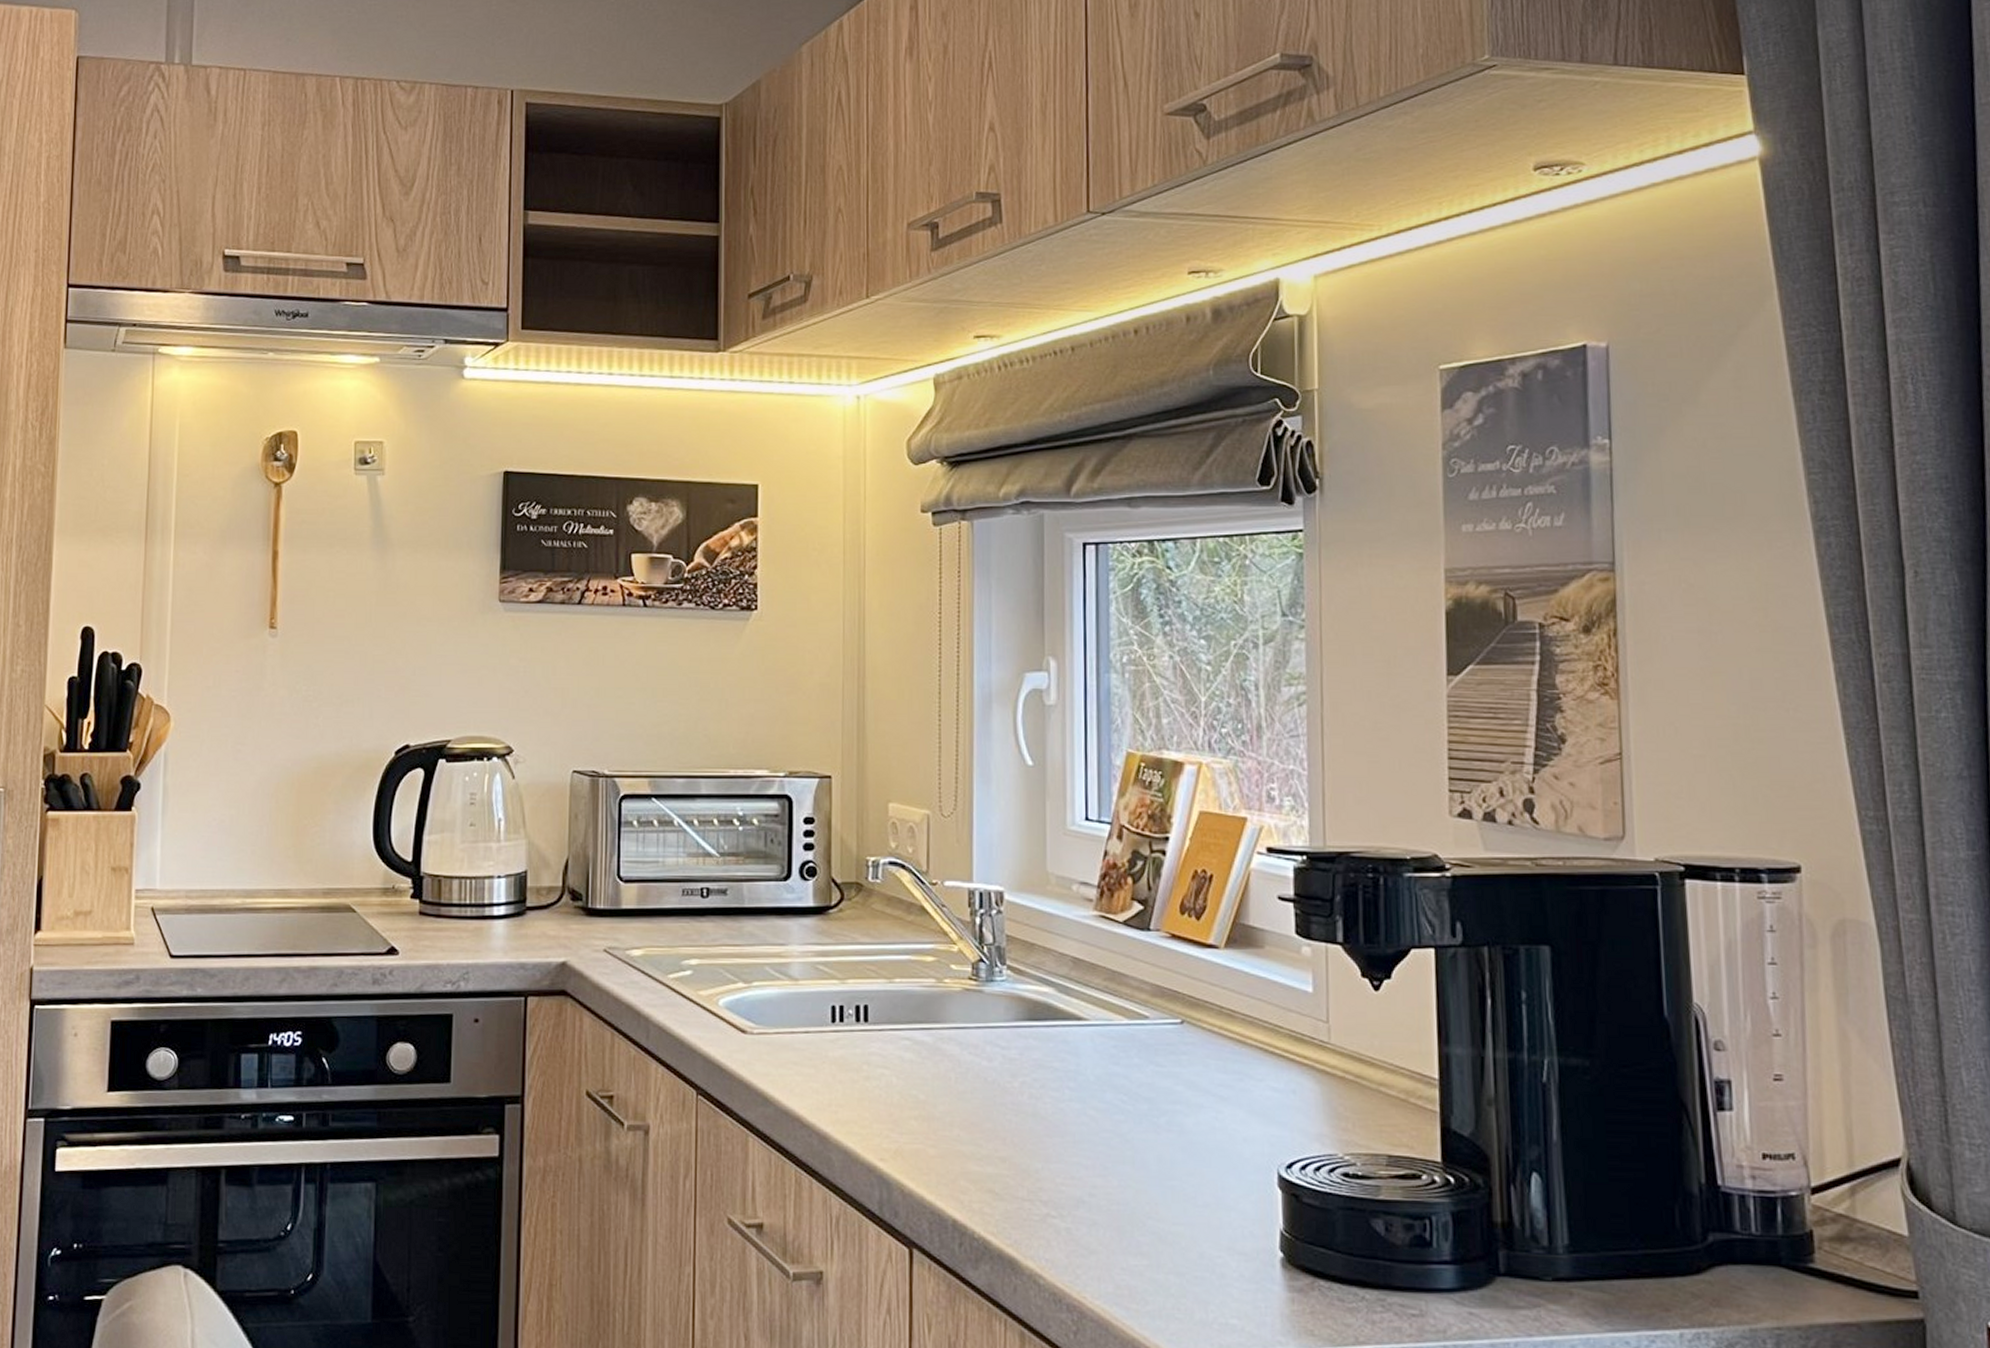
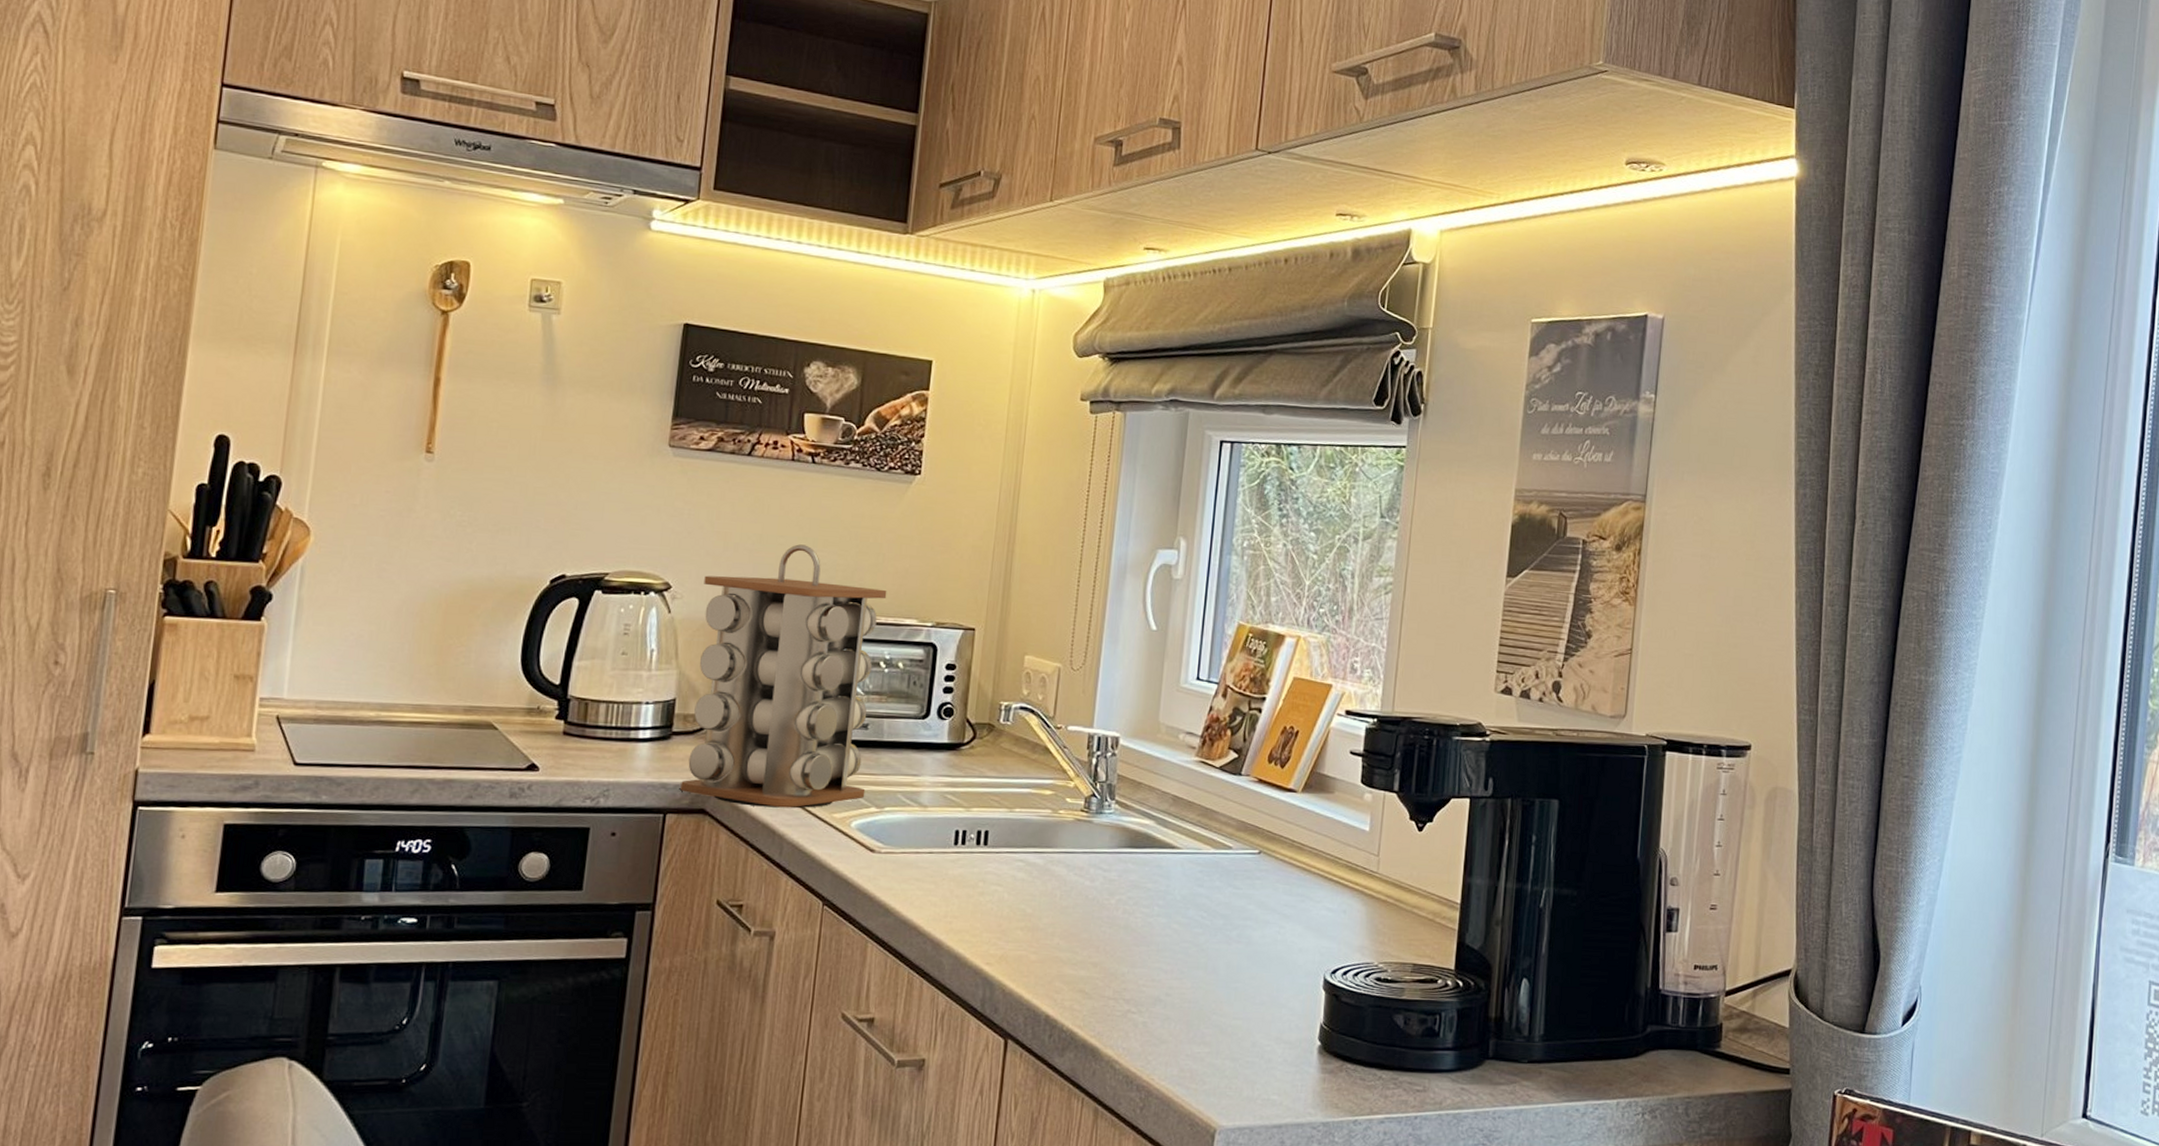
spice rack: none [539,695,734,987] -> present [680,544,887,809]

